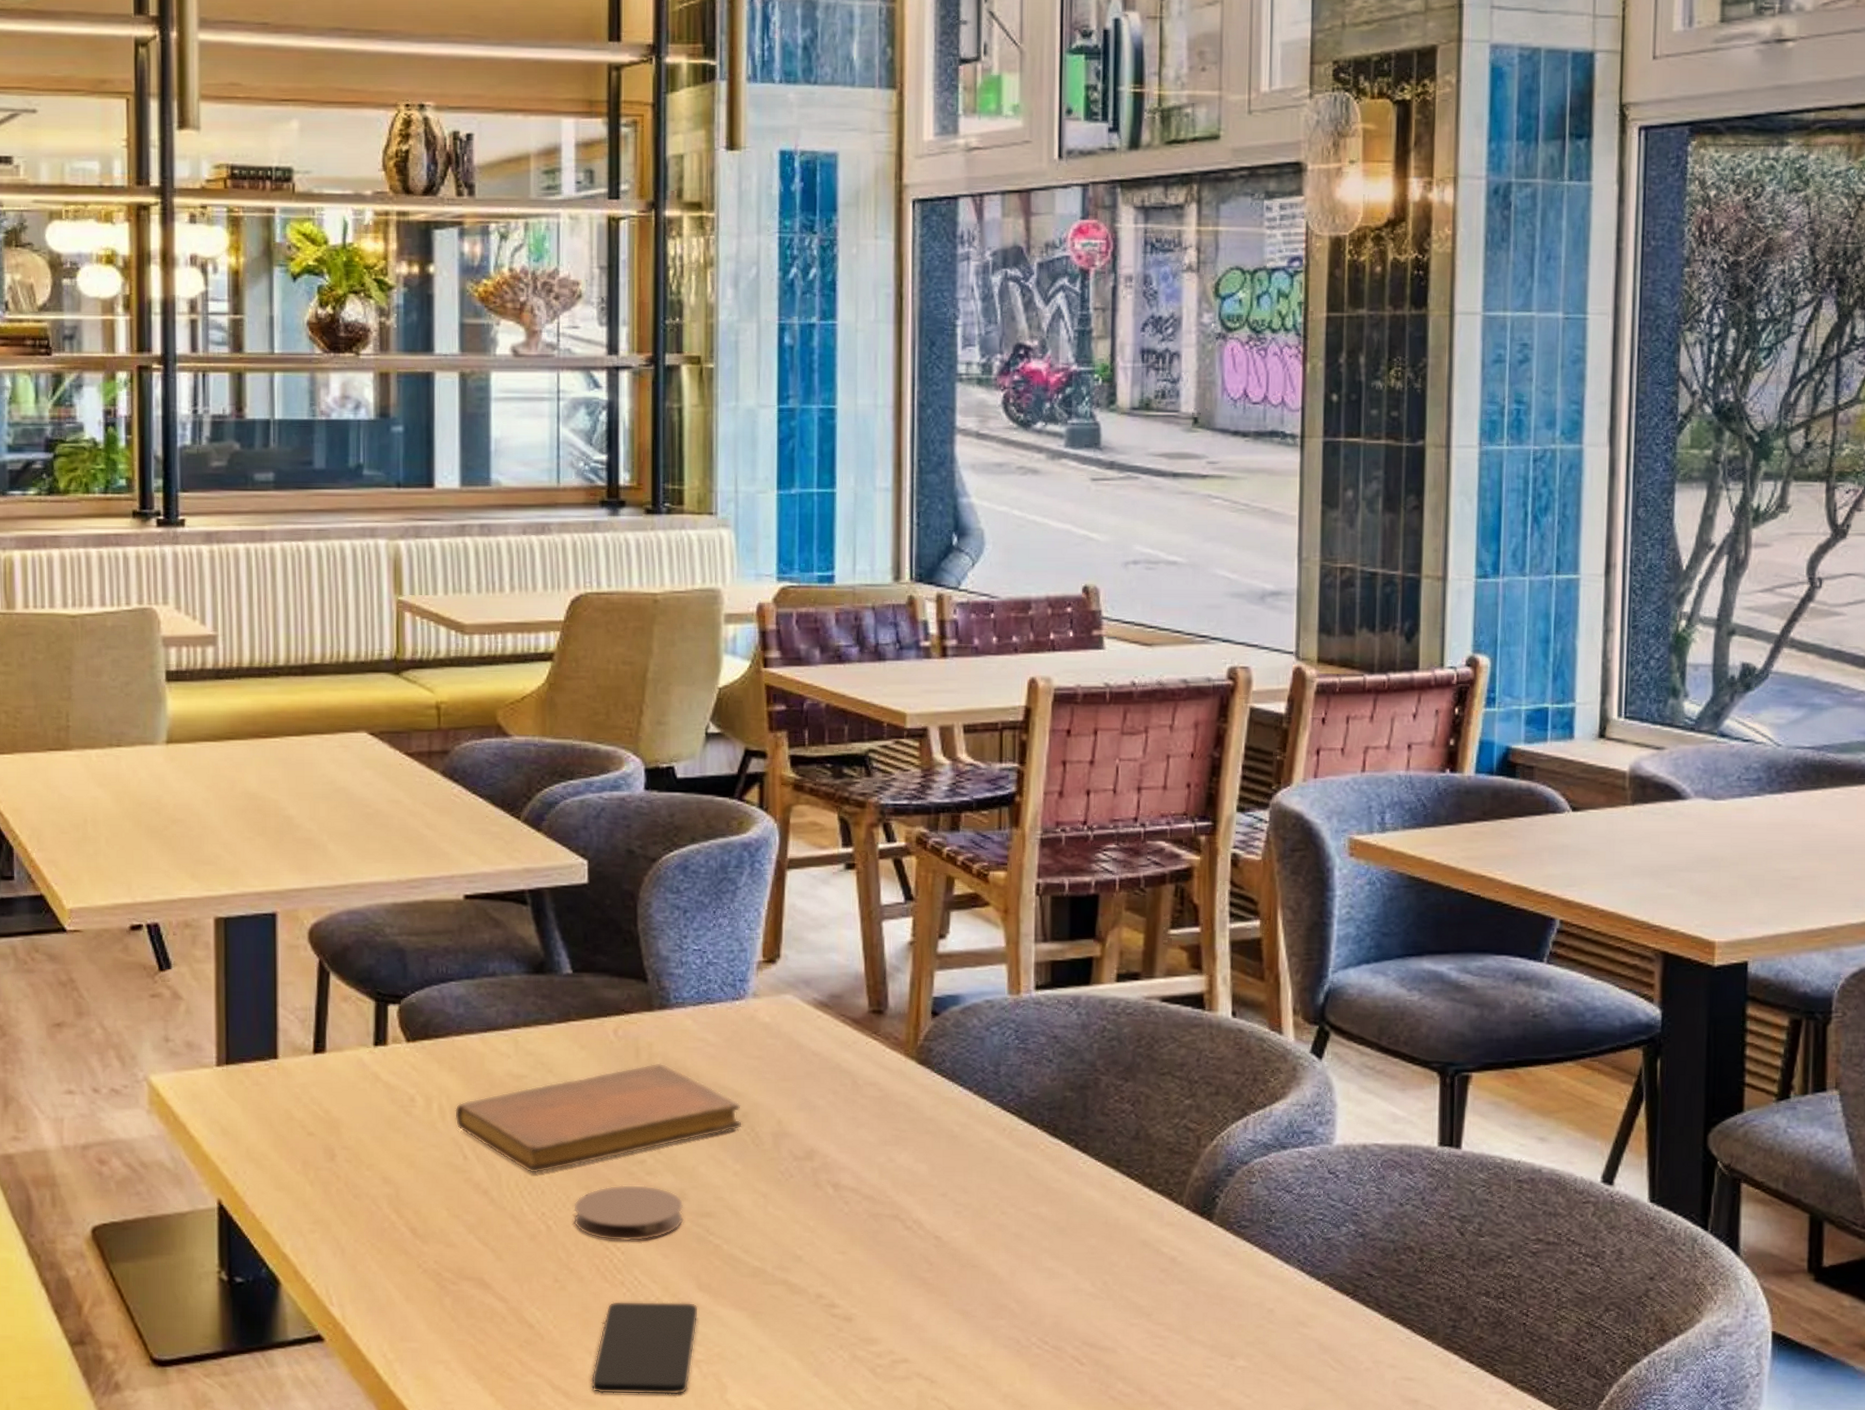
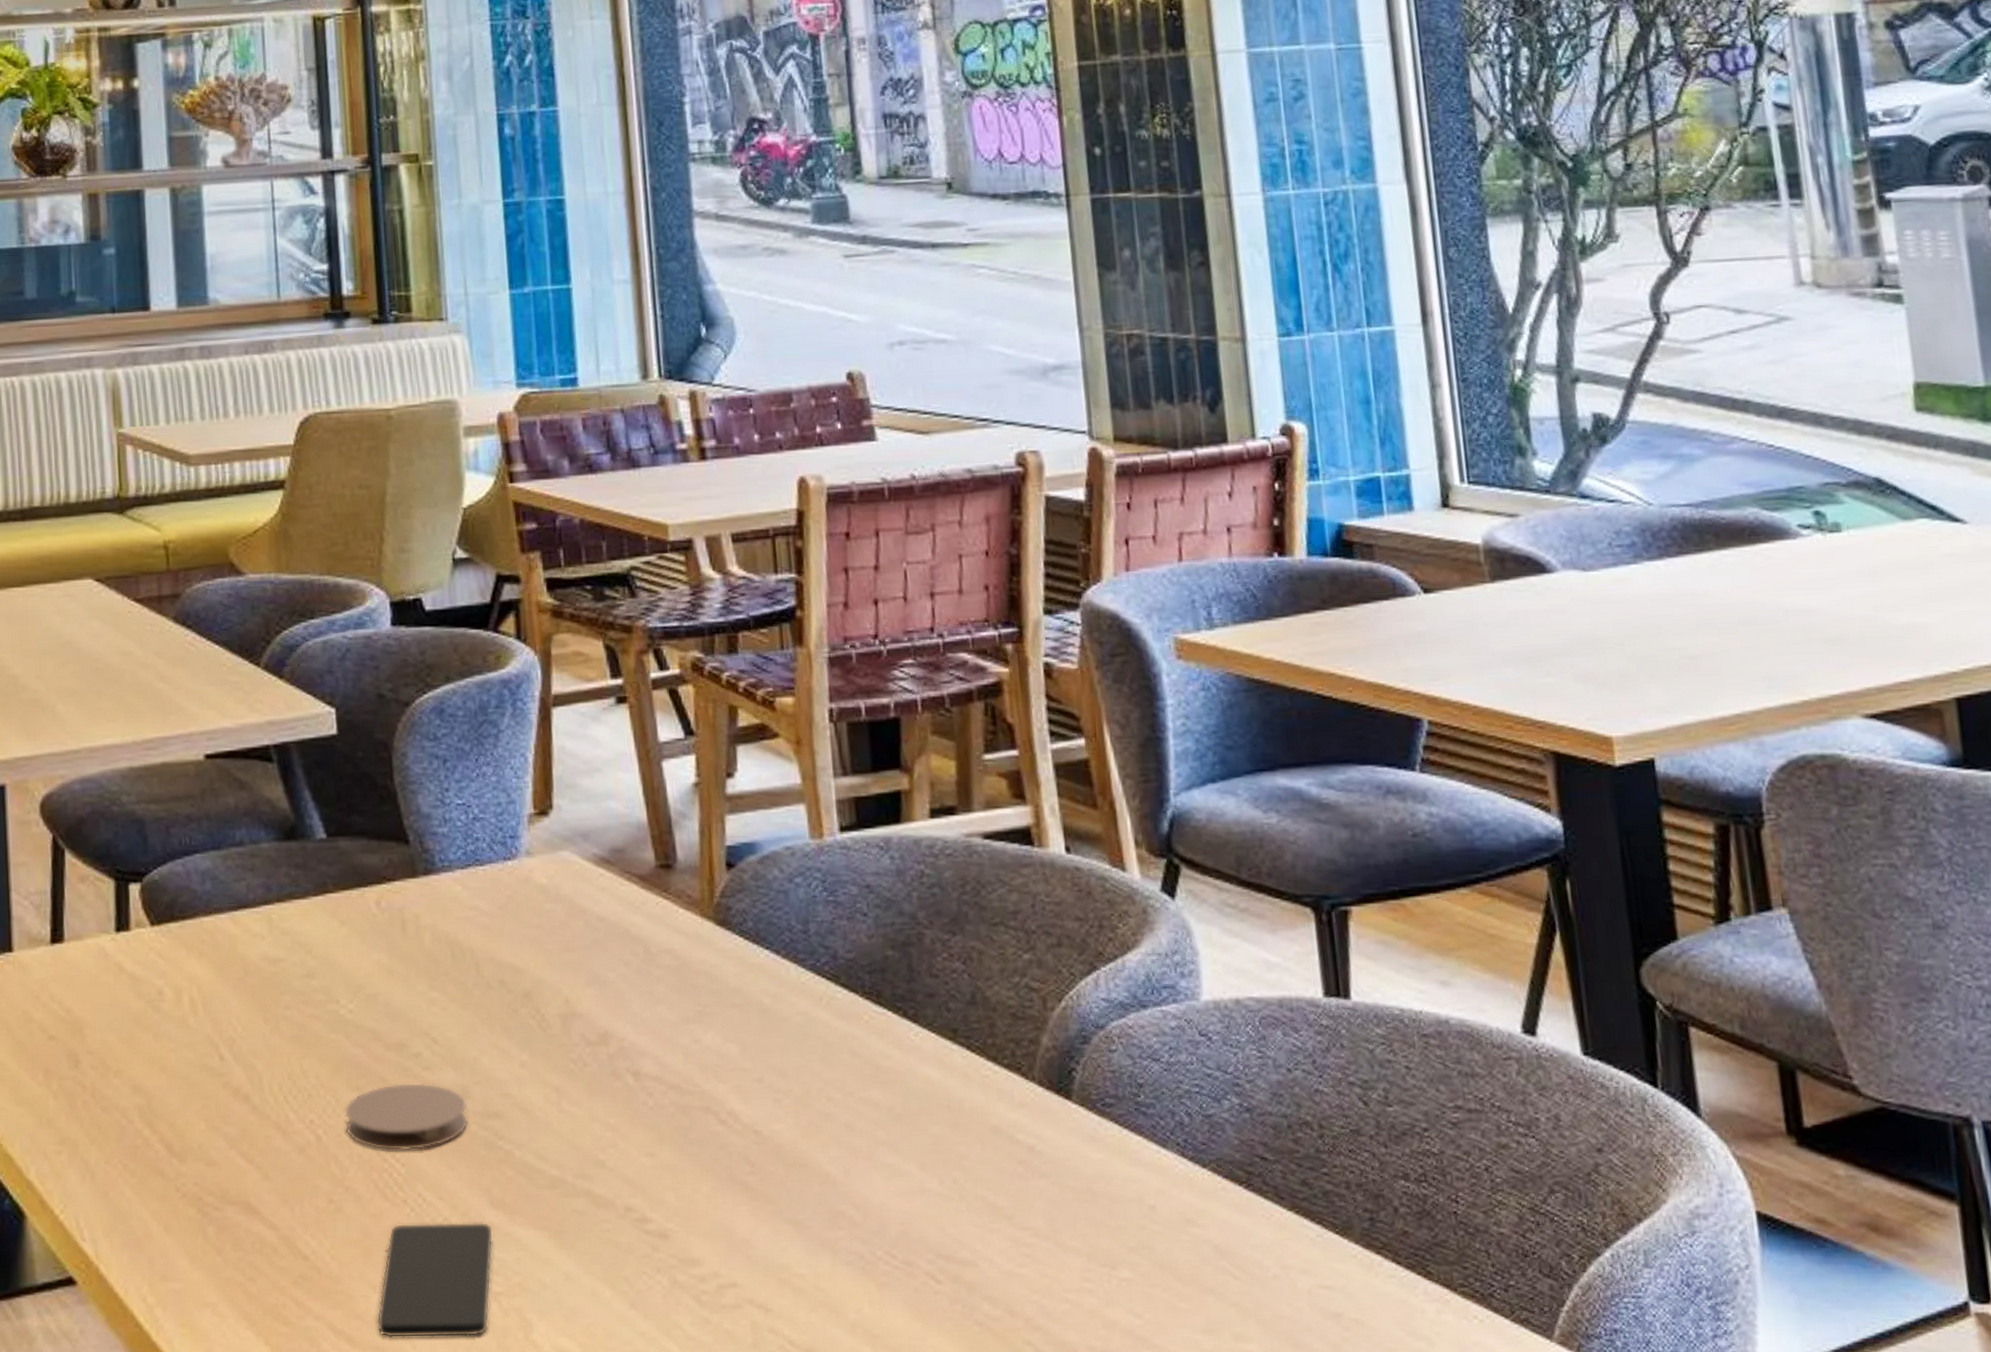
notebook: present [455,1063,742,1174] -> none [207,937,526,1075]

